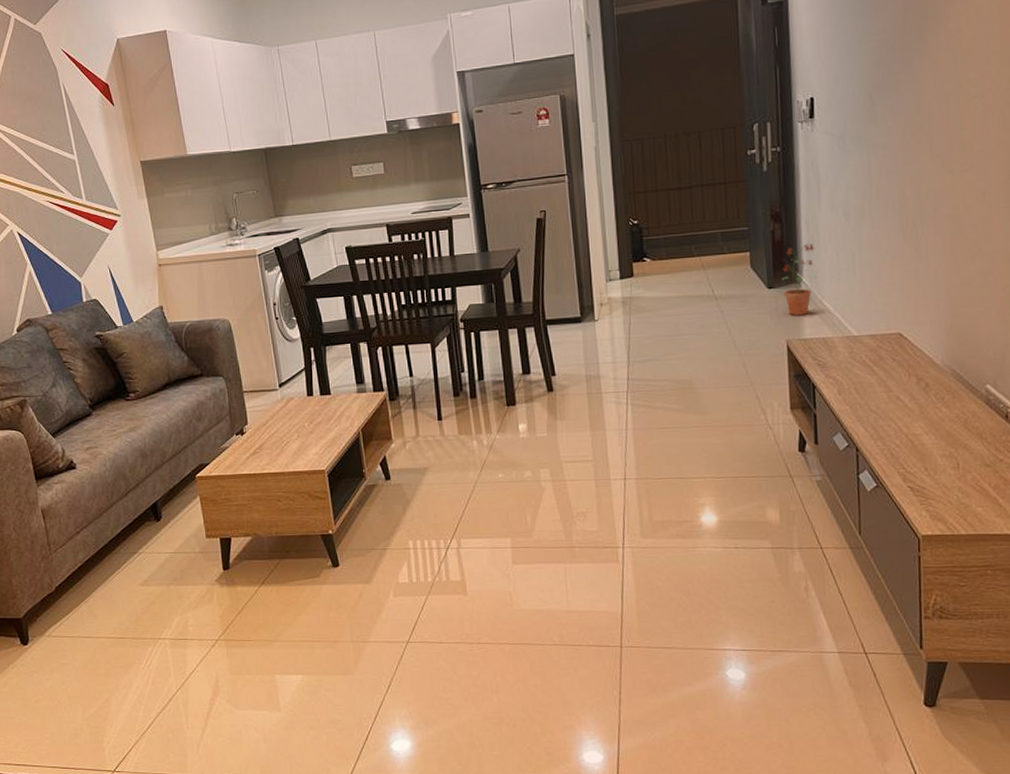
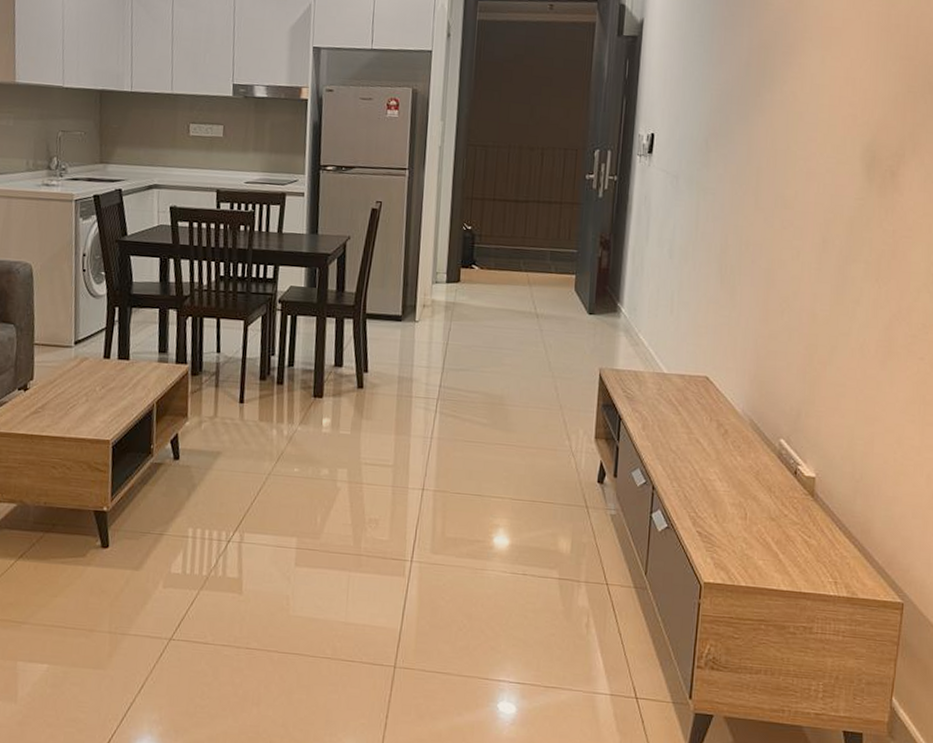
potted plant: present [781,243,816,316] -> none [602,274,638,346]

